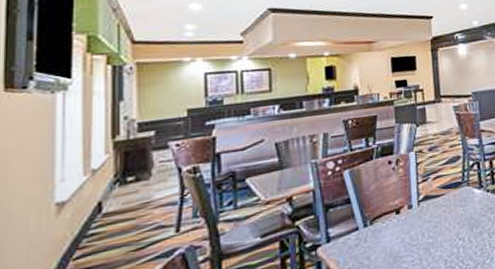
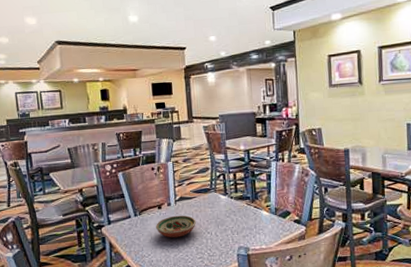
decorative bowl: none [391,219,446,252] -> present [155,215,197,238]

